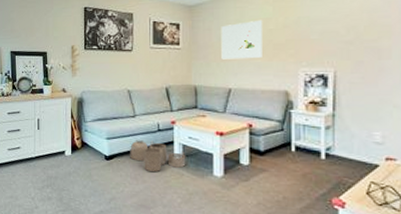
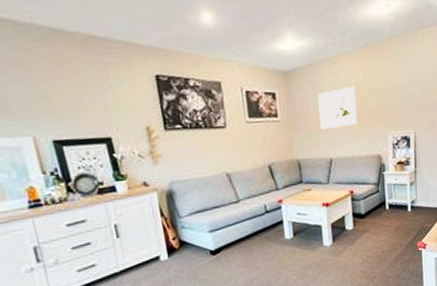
woven basket: present [130,140,186,172] -> none [237,224,298,256]

